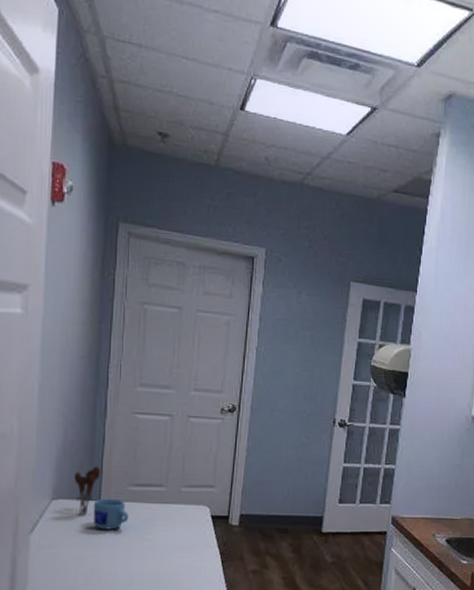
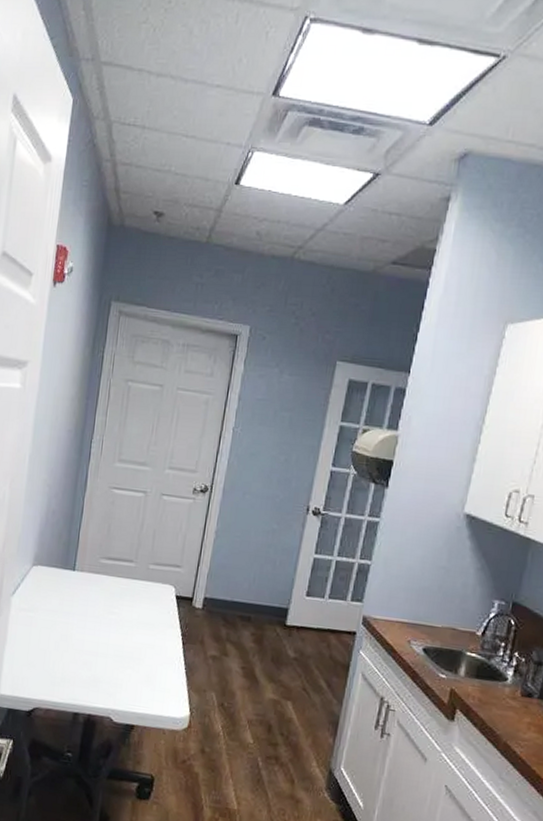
utensil holder: present [74,466,101,515] -> none [53,537,78,583]
mug: present [93,498,129,530] -> none [67,568,99,600]

